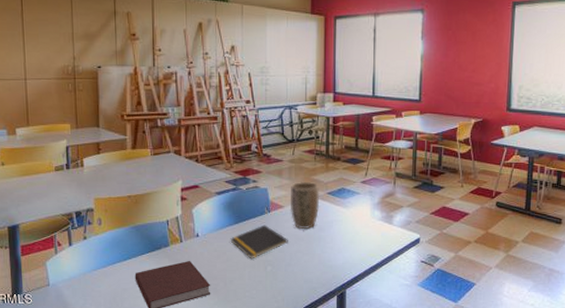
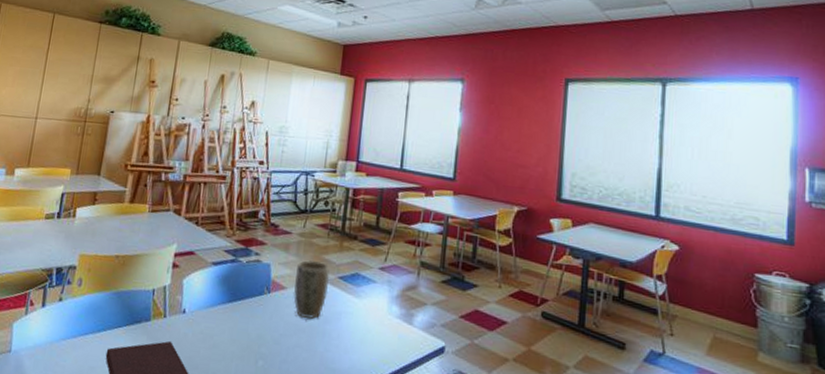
notepad: present [230,224,288,259] -> none [220,307,287,349]

